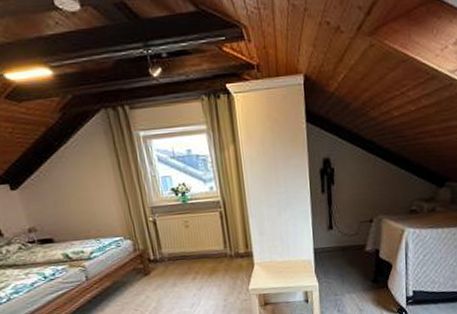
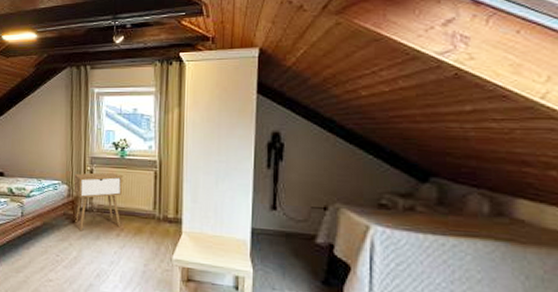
nightstand: none [136,219,196,281] -> present [74,172,122,230]

